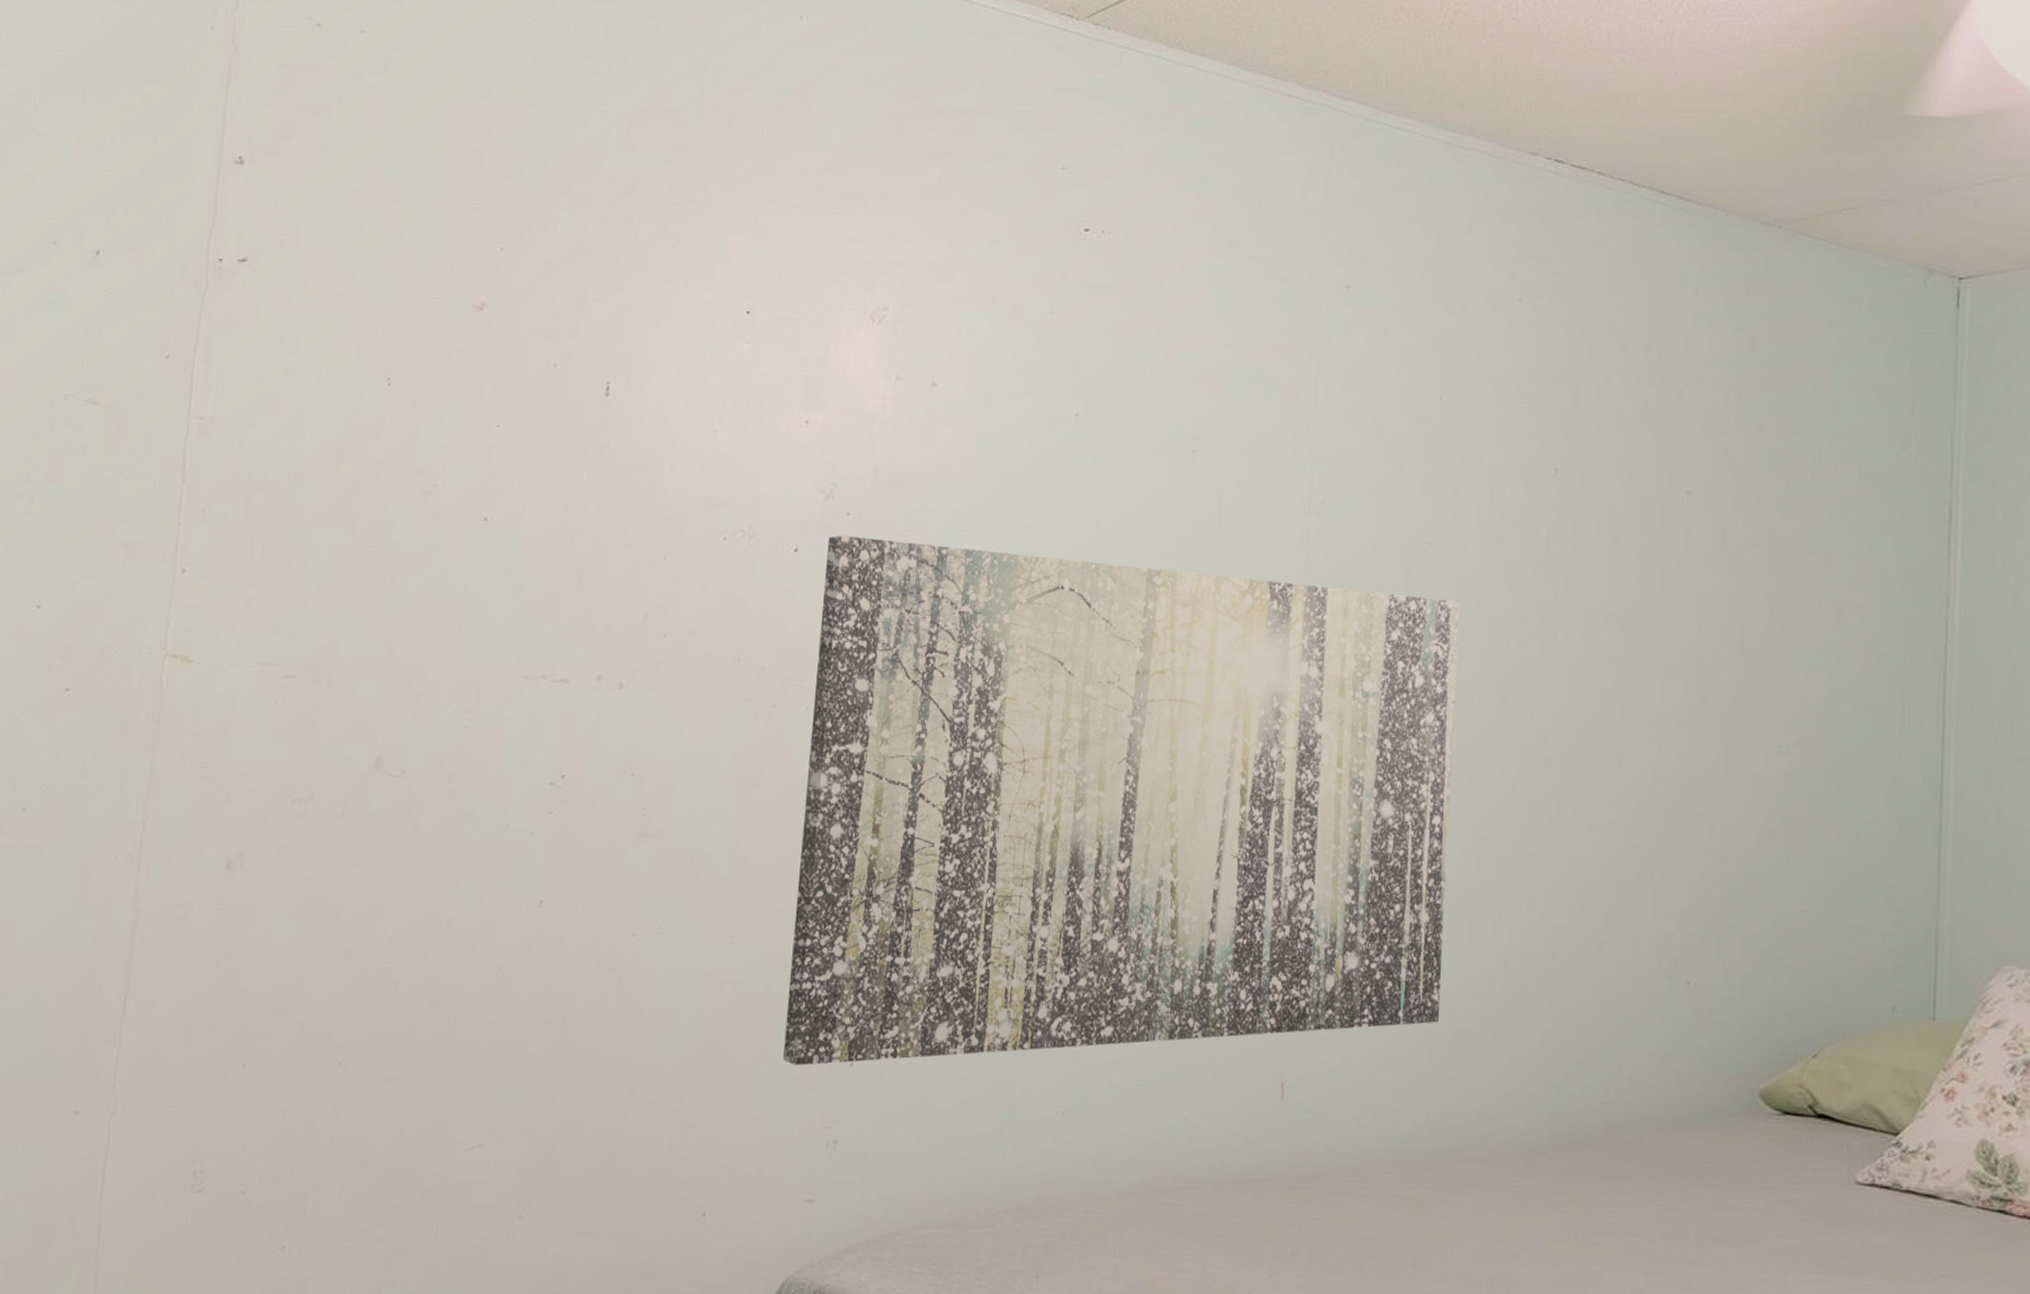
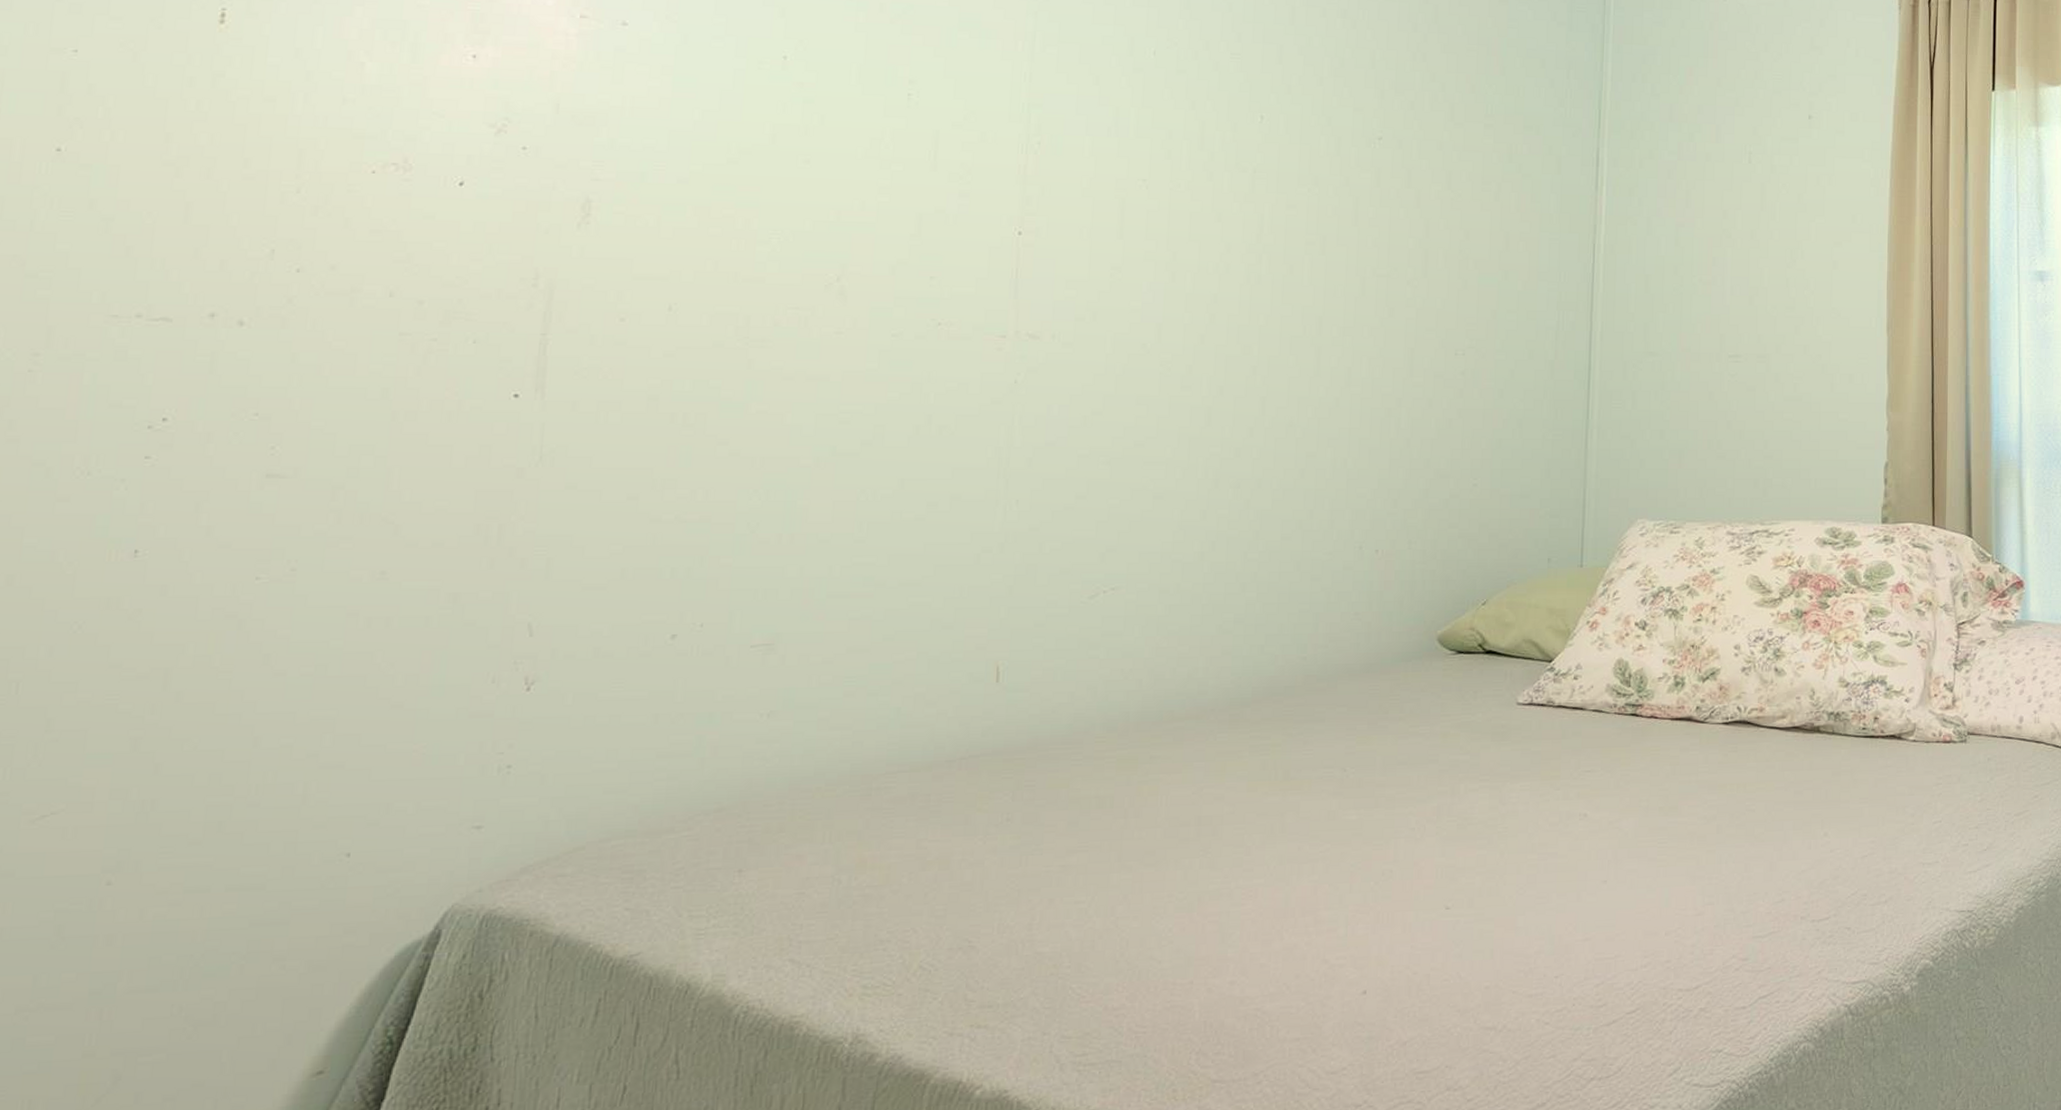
wall art: present [783,535,1461,1066] -> none [446,169,1173,696]

